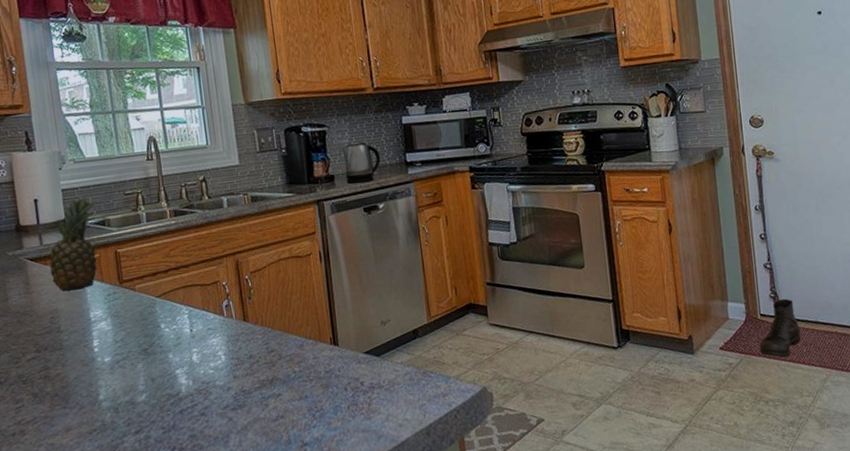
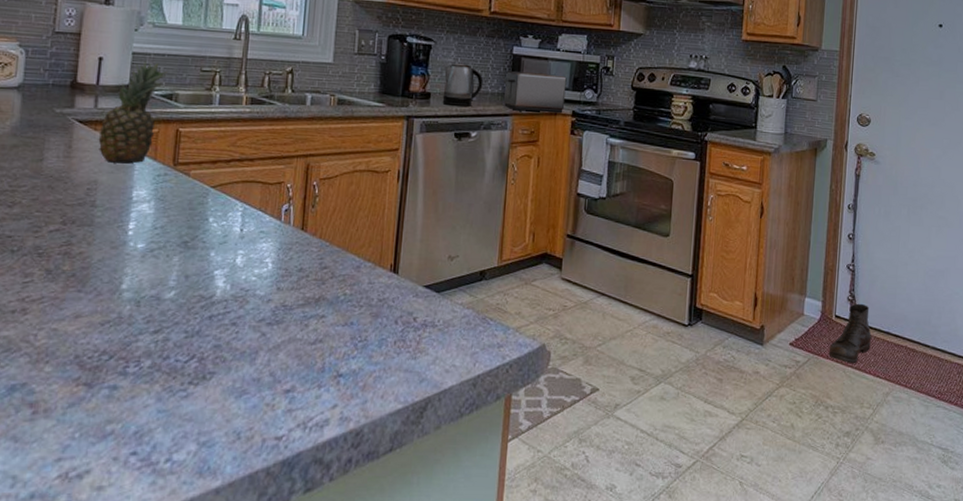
toaster: none [400,135,462,177] -> present [504,70,567,114]

